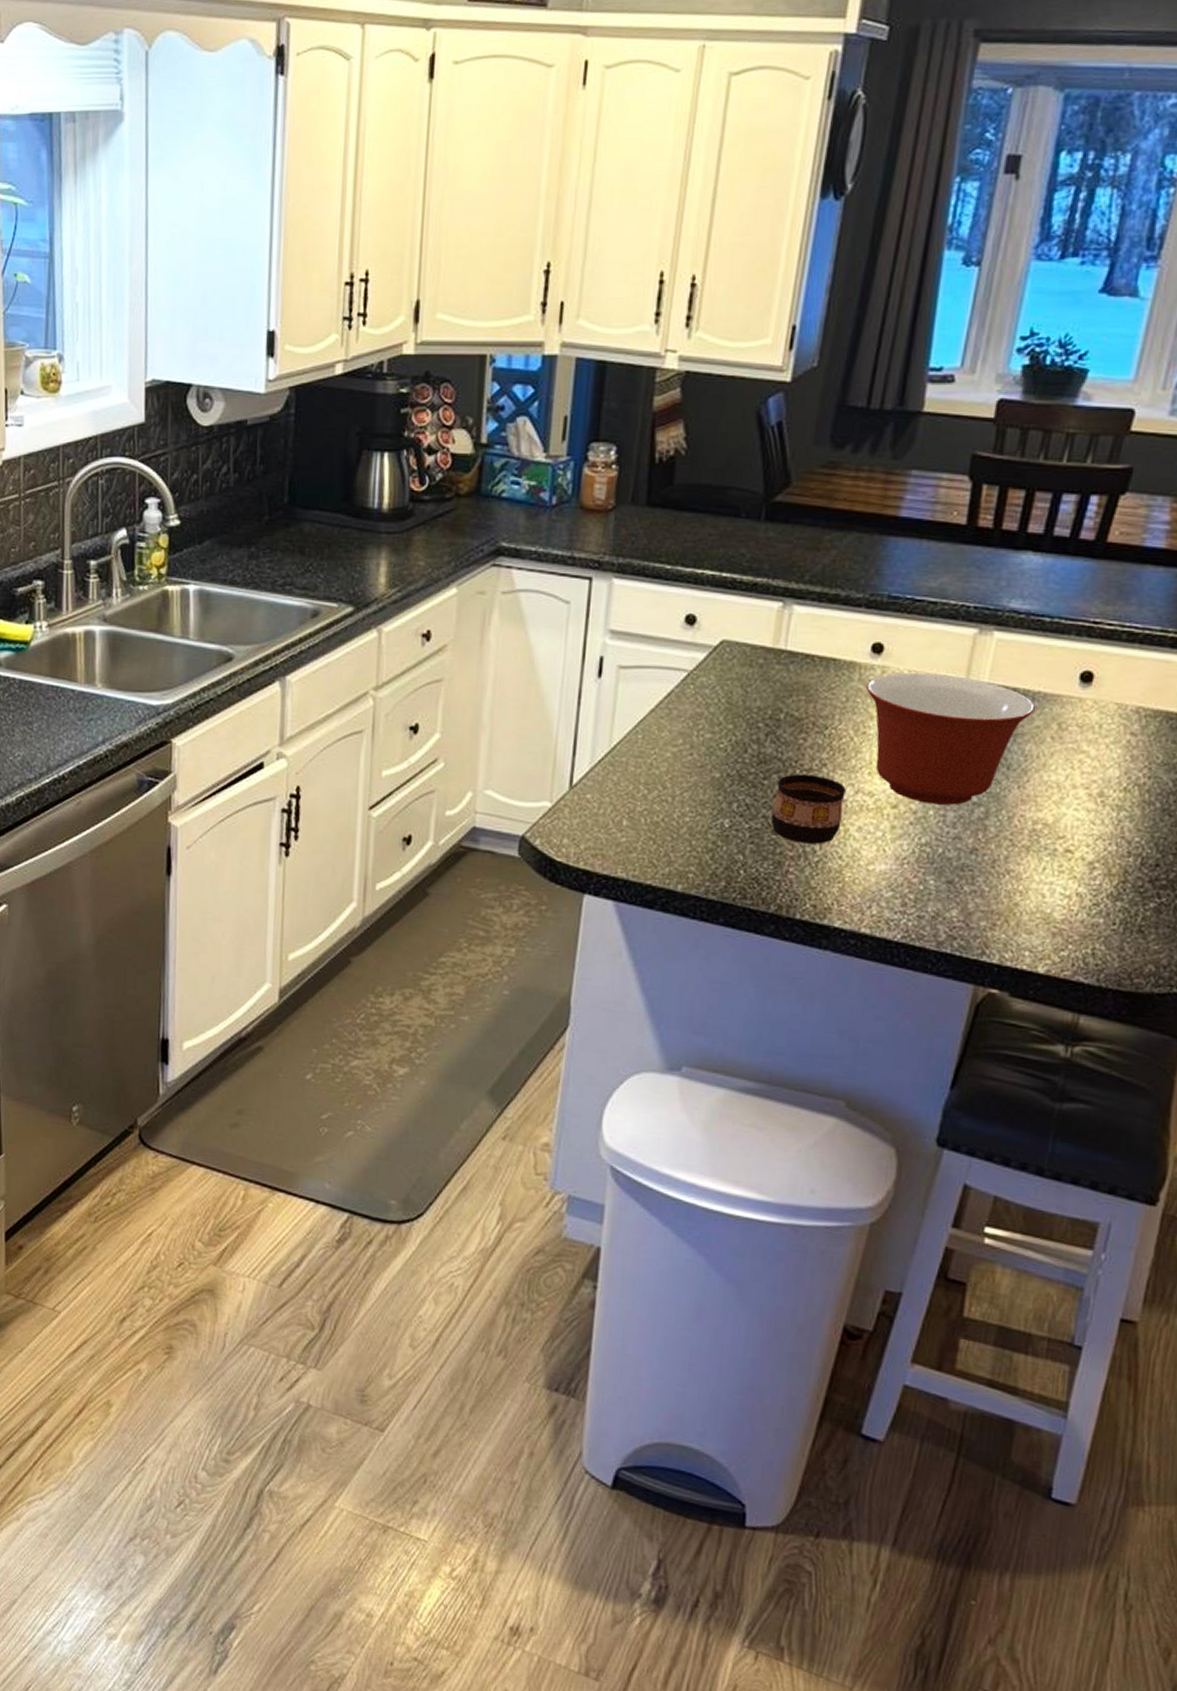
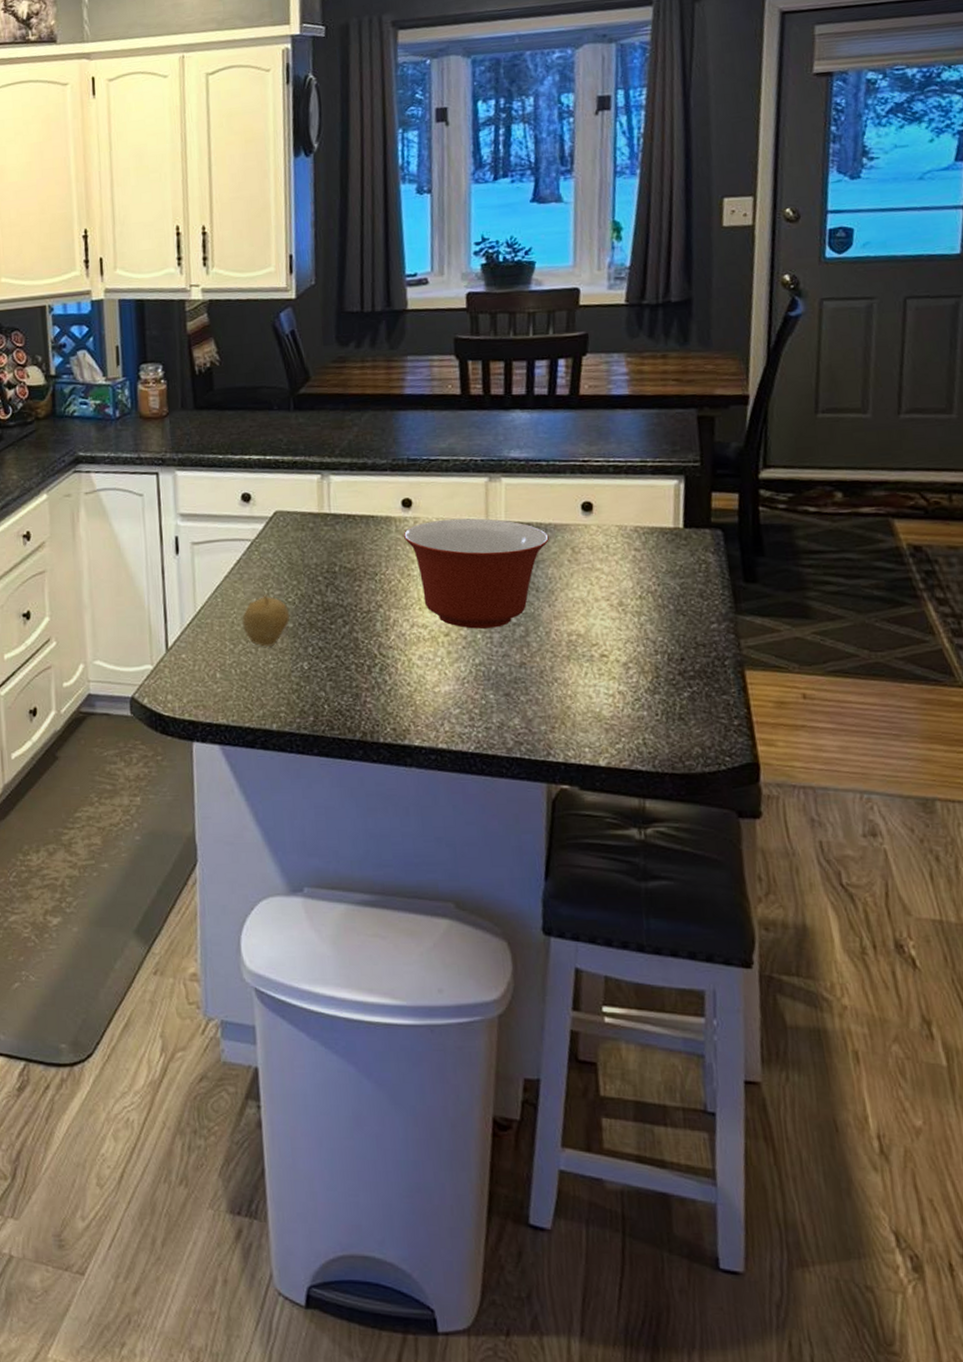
fruit: none [661,736,719,797] -> present [241,594,290,647]
cup: present [771,774,846,844] -> none [342,615,404,676]

